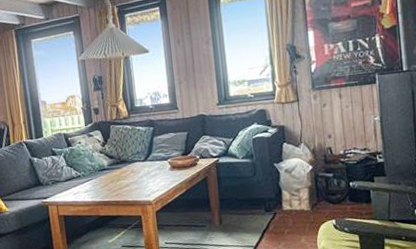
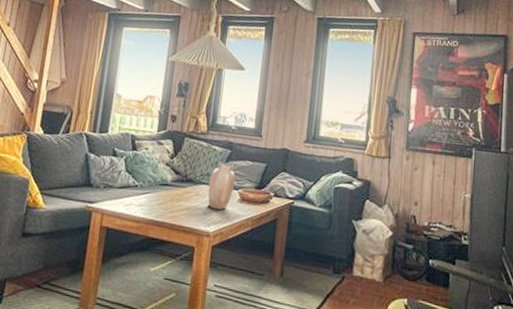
vase: none [140,138,164,181] -> present [207,162,236,210]

